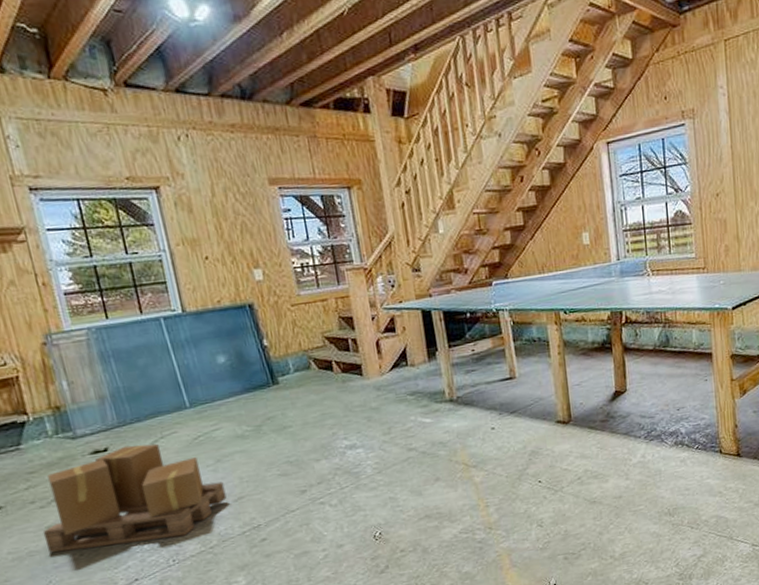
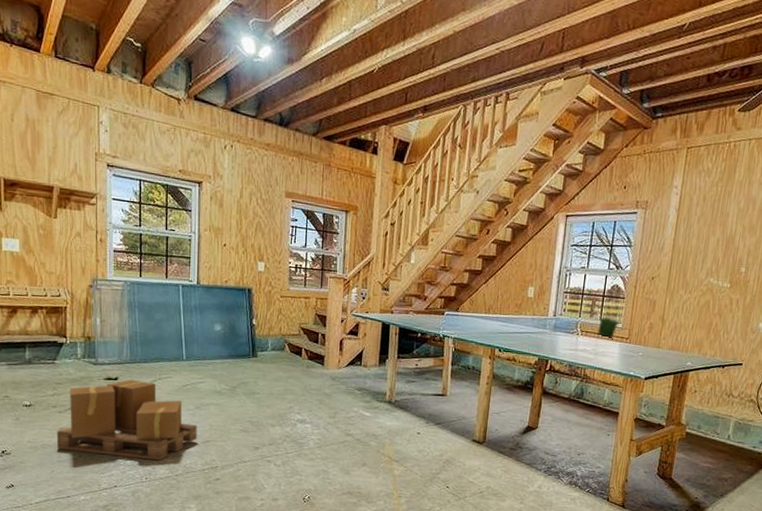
planter: none [669,247,692,272] -> present [597,315,620,338]

